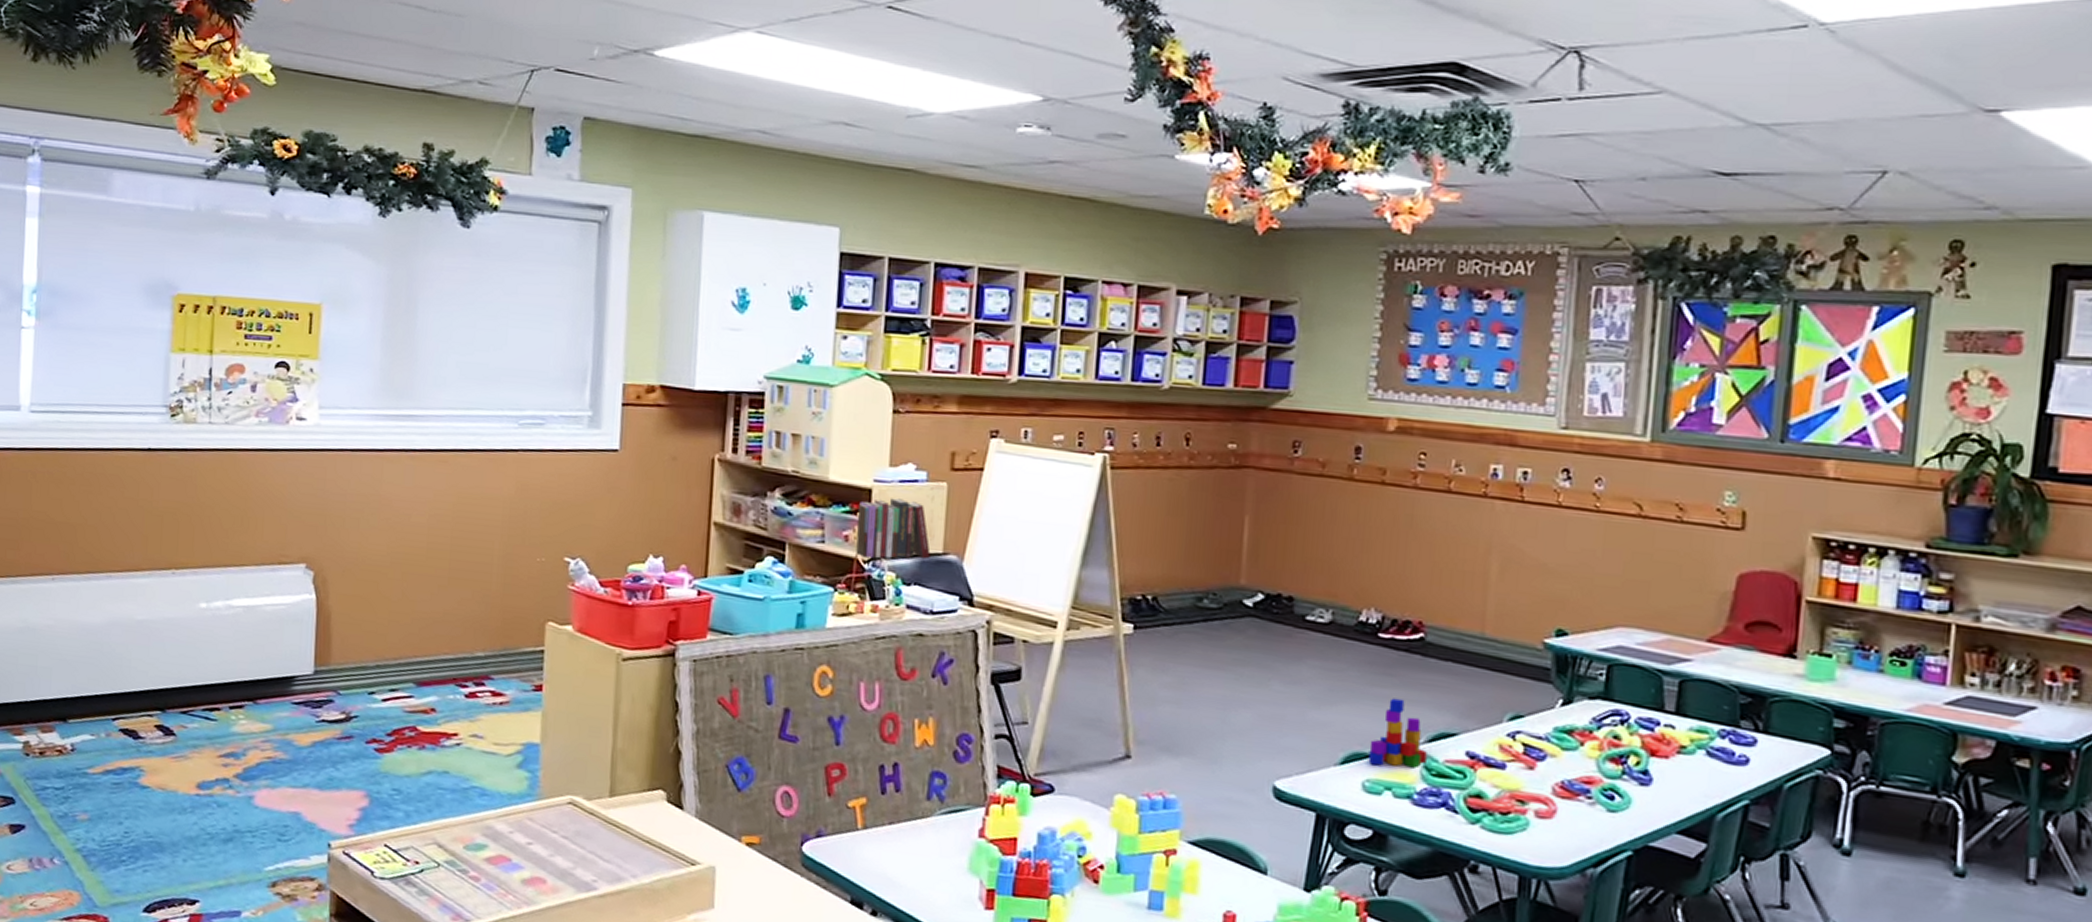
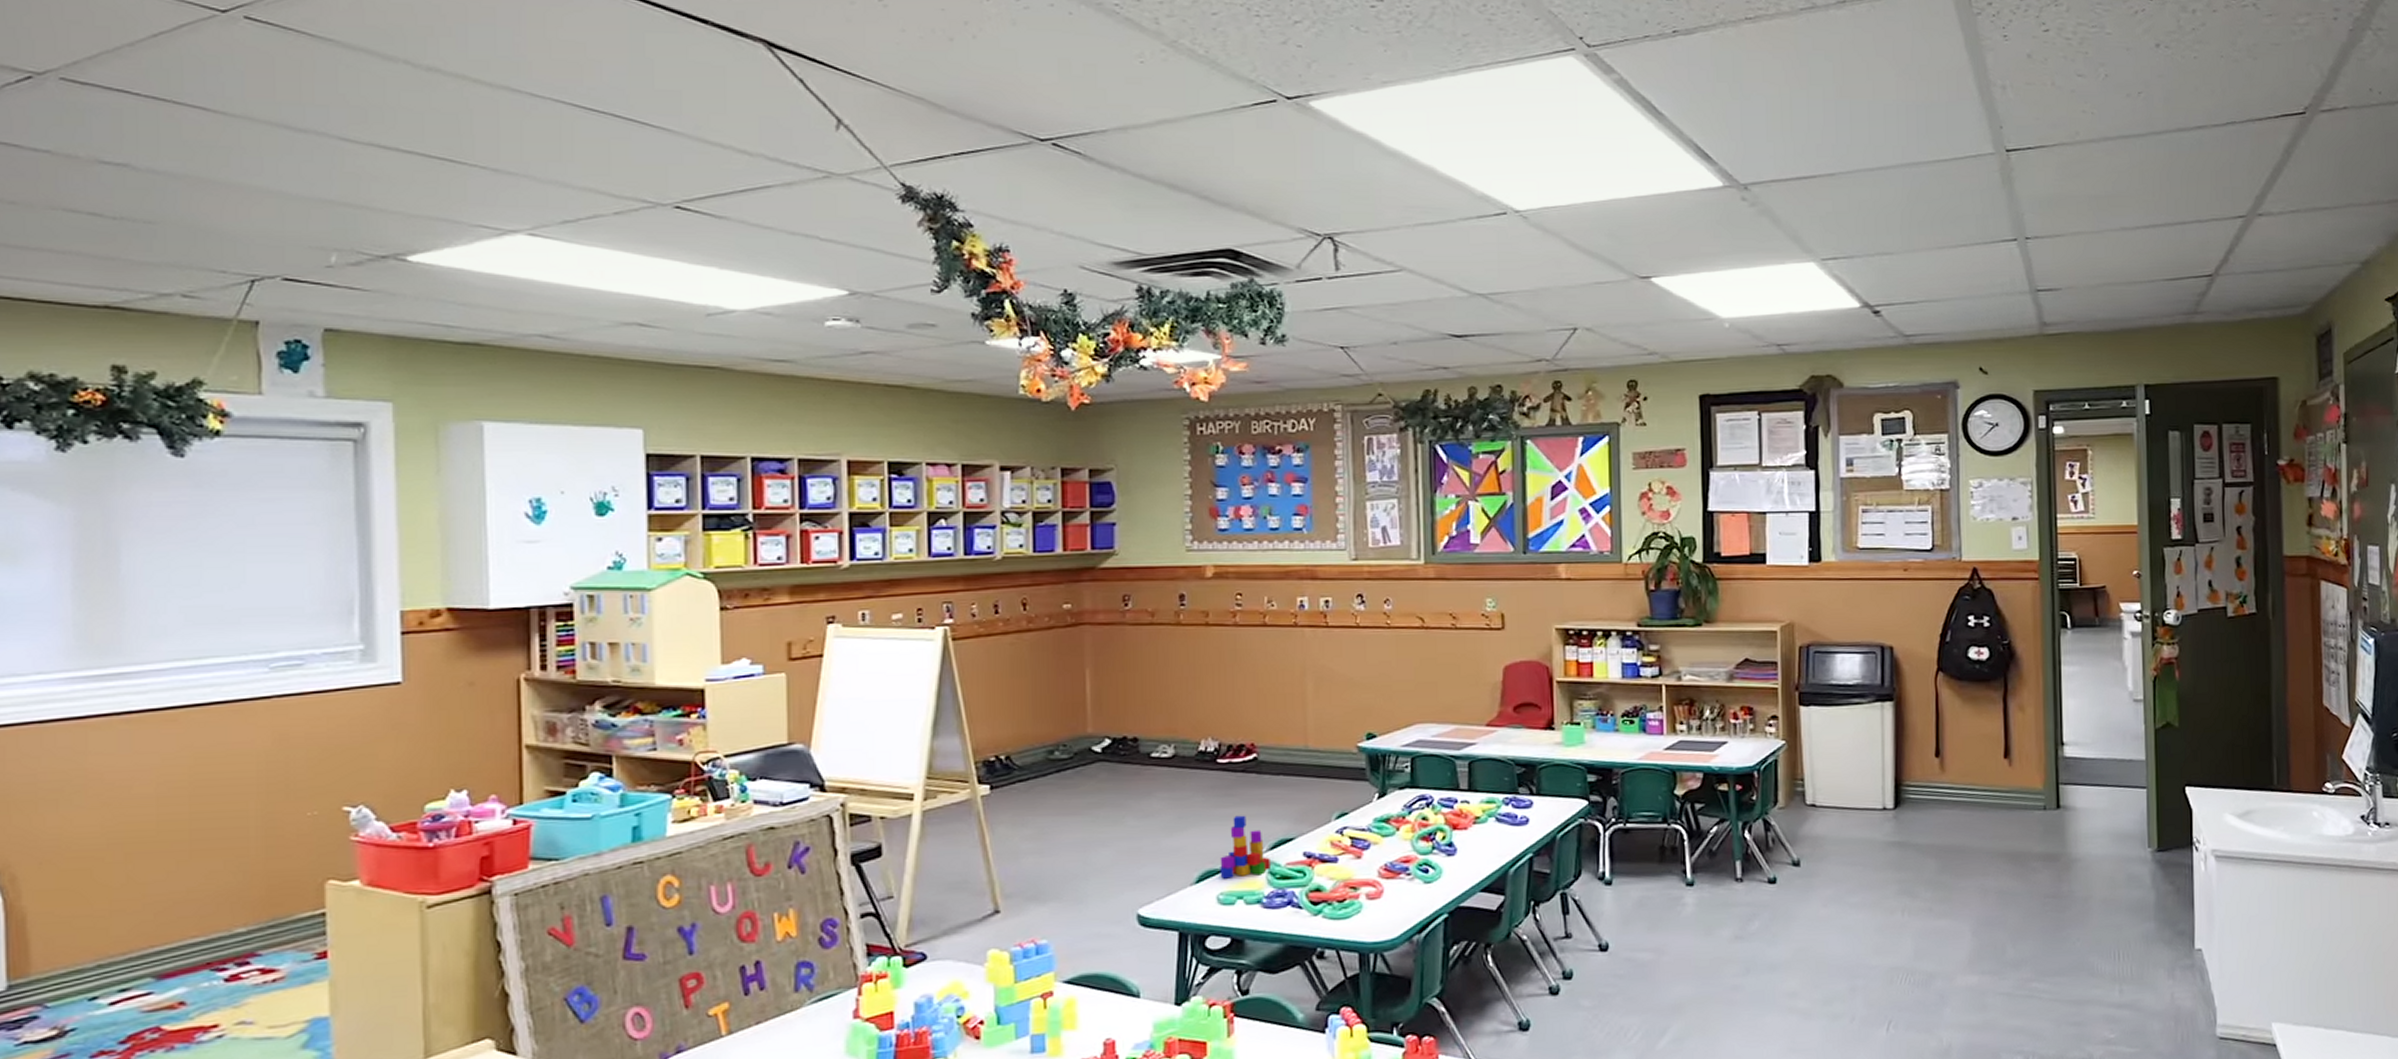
books: present [856,498,931,559] -> none [690,695,774,760]

